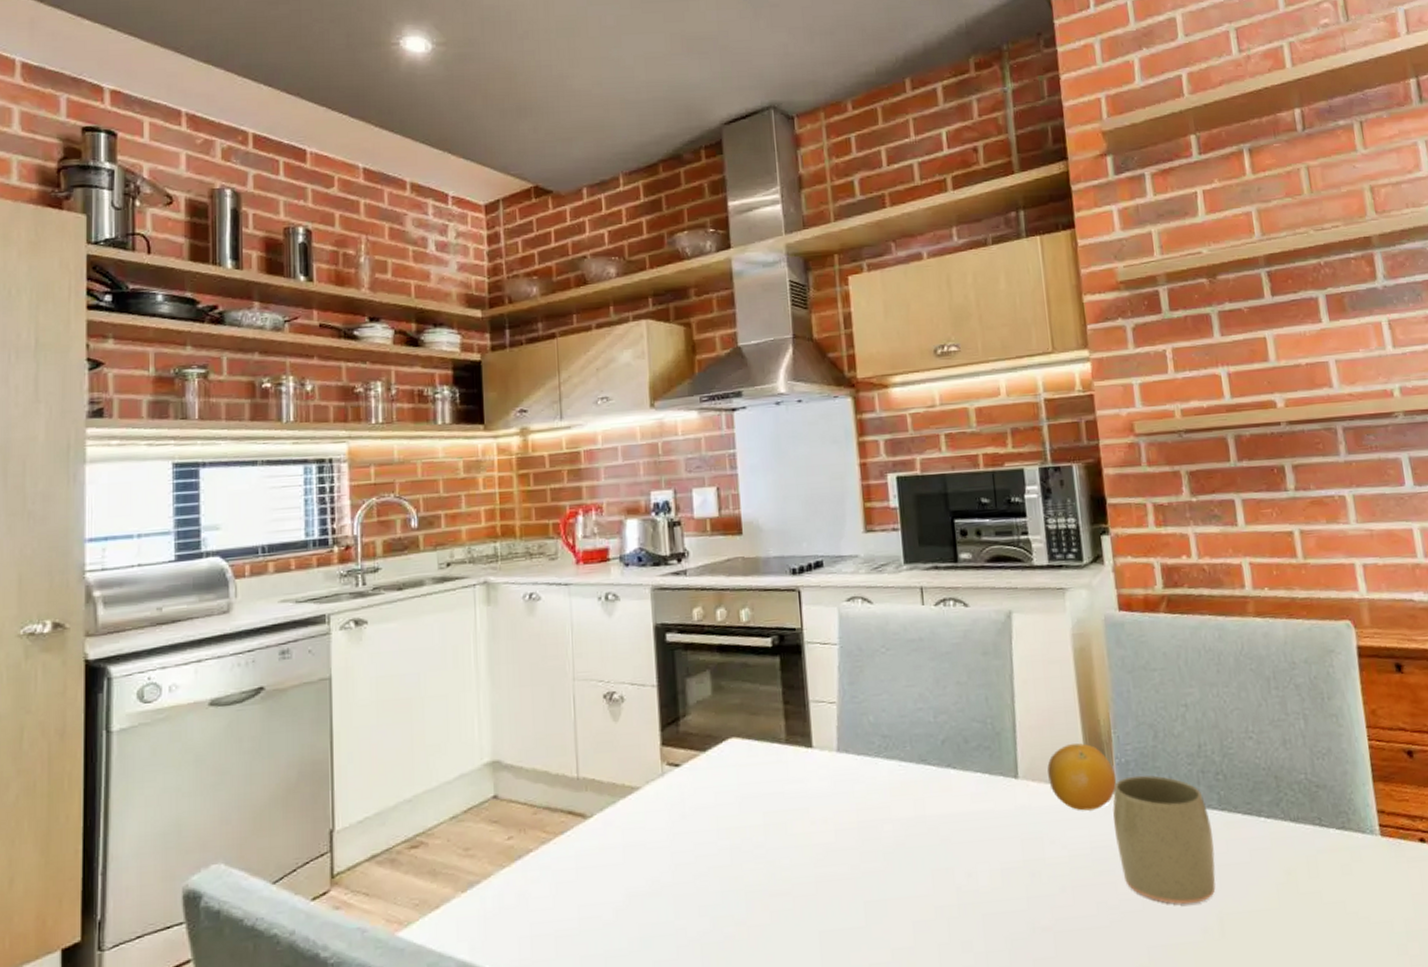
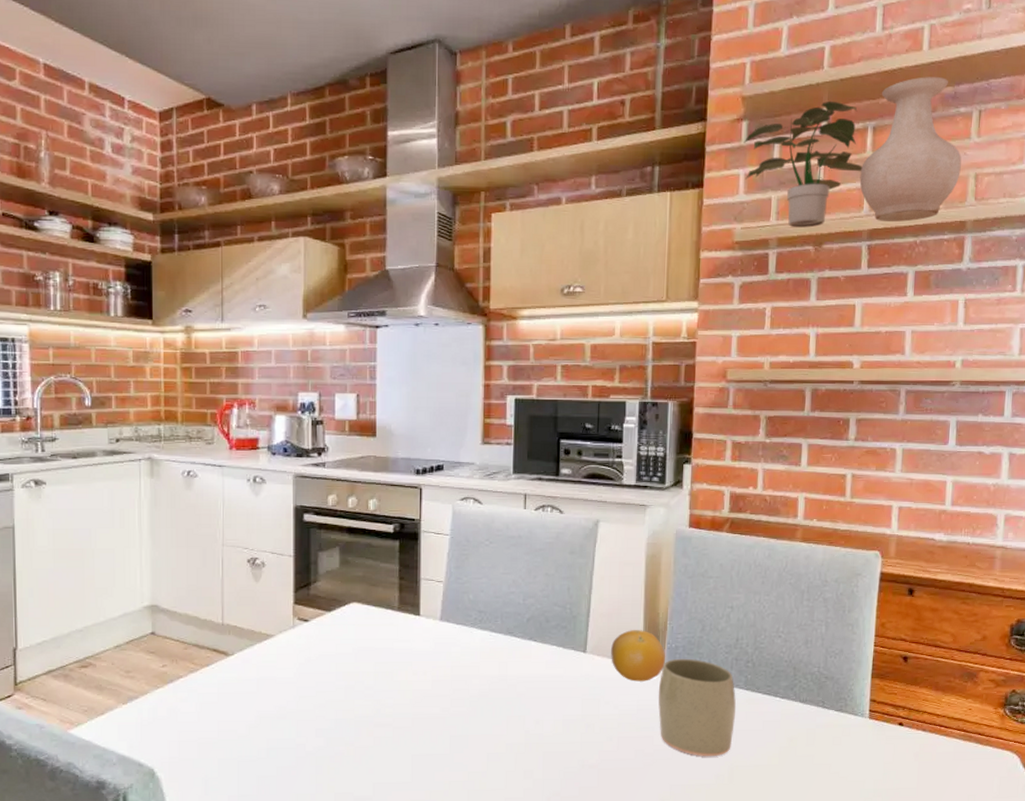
potted plant: none [1111,127,1246,261] -> present [743,101,863,228]
vase: none [1243,92,1354,246] -> present [859,77,962,223]

